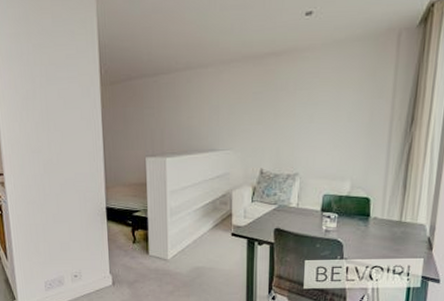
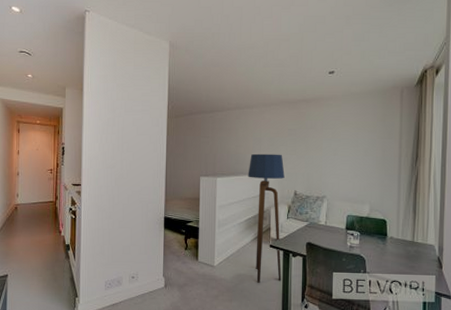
floor lamp: none [203,124,249,276] -> present [248,153,285,283]

